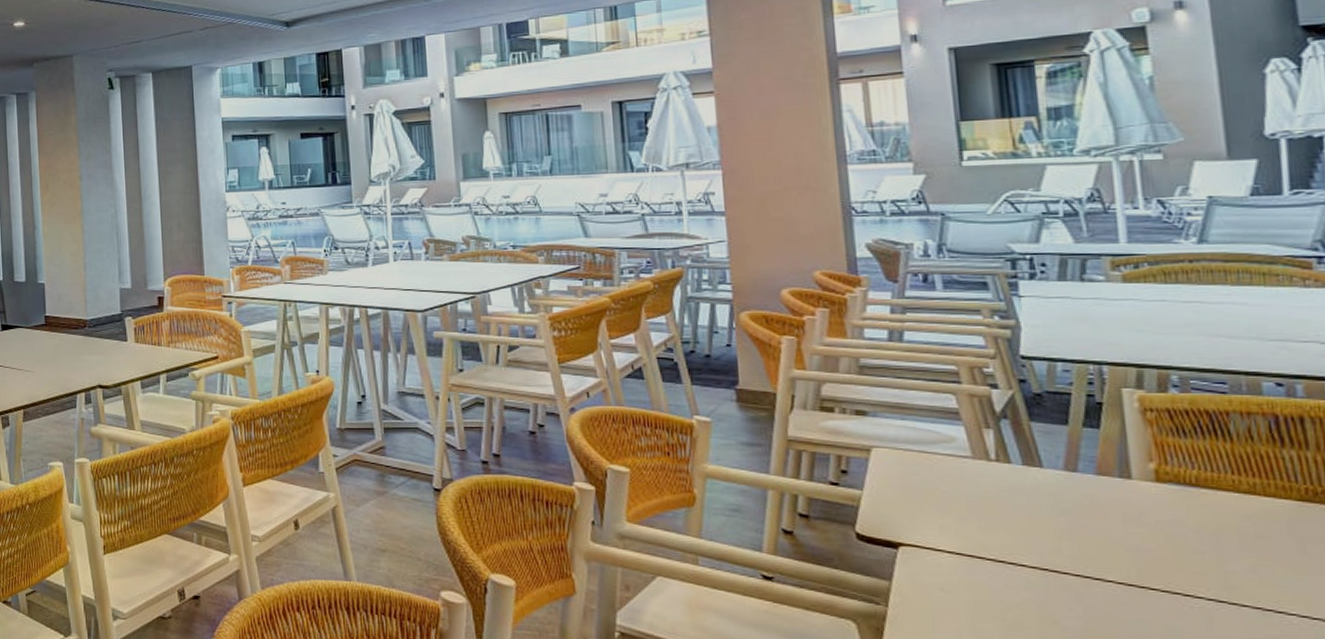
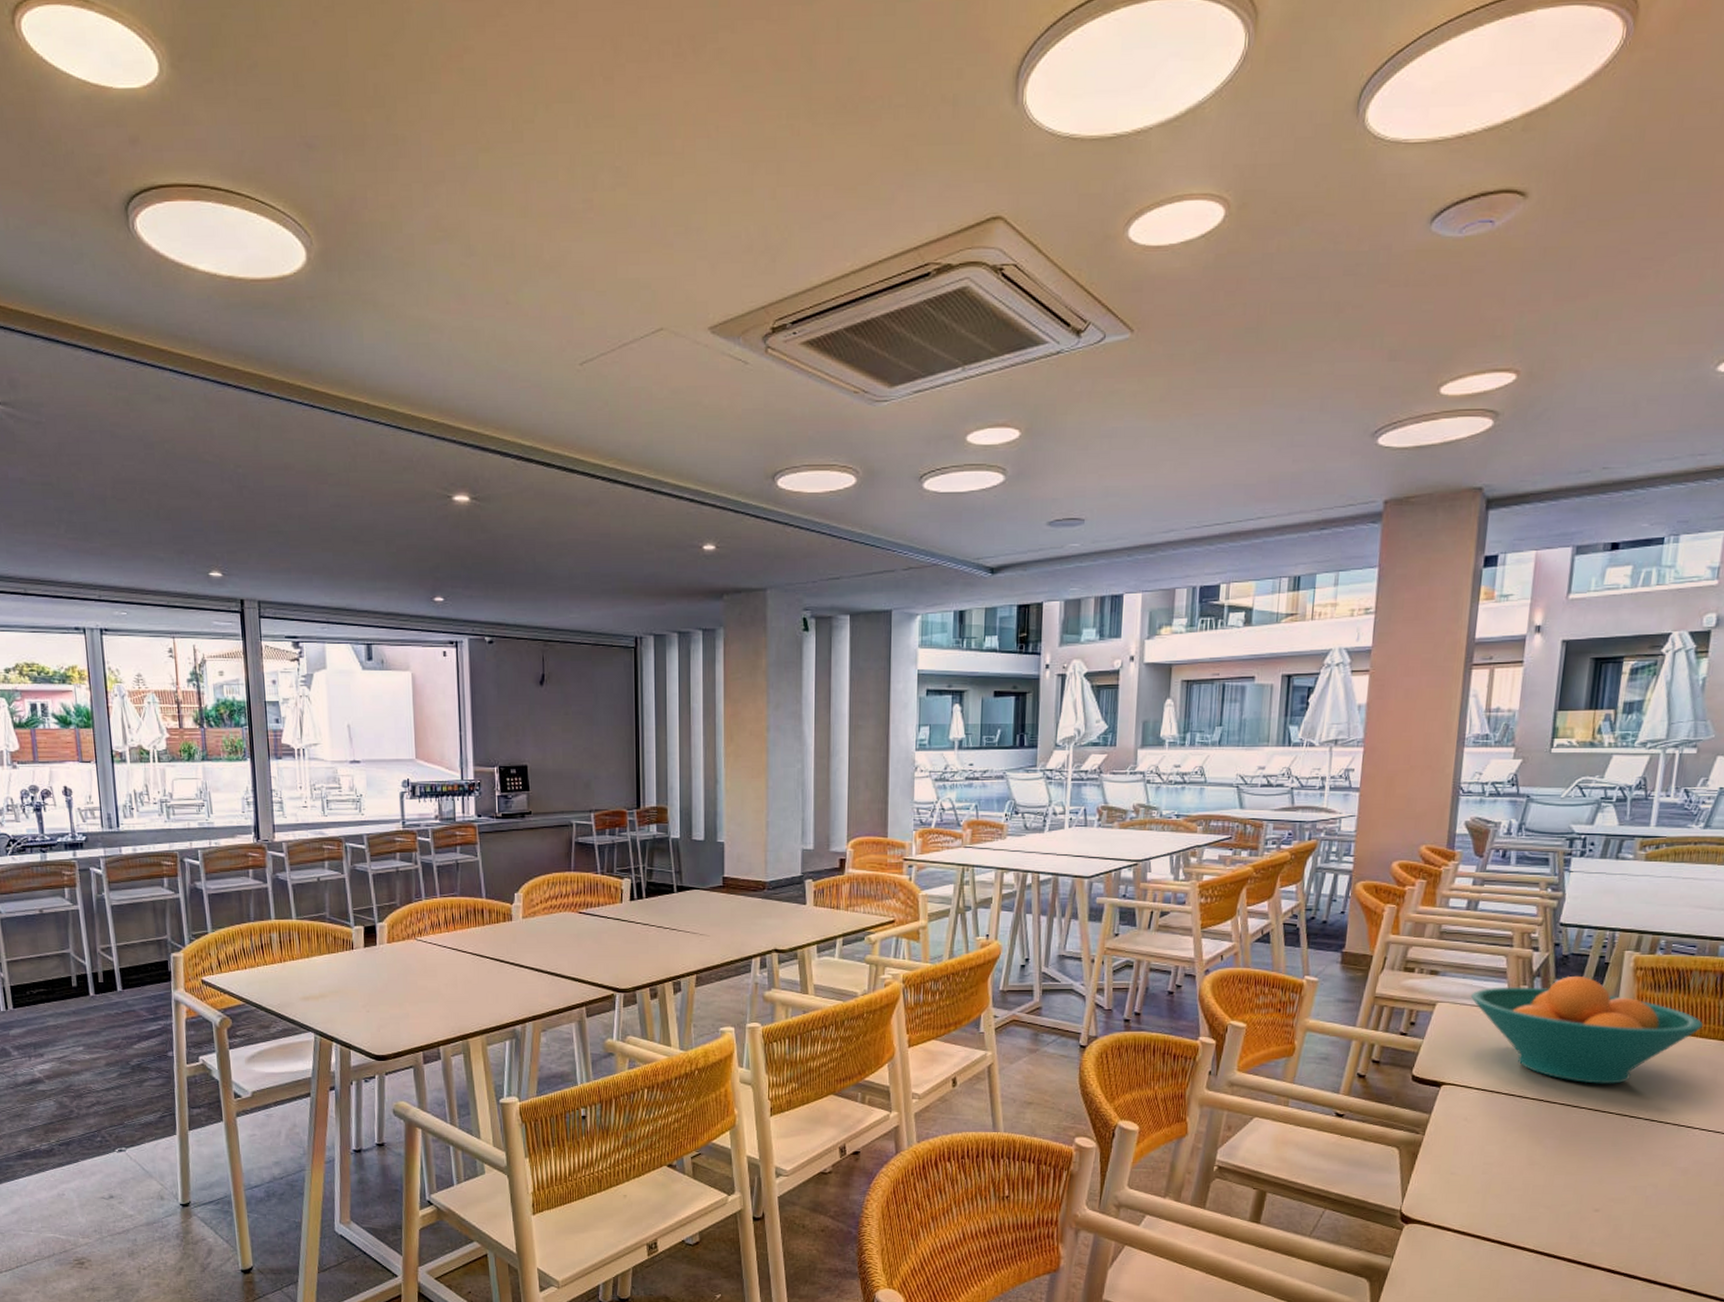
fruit bowl: none [917,417,1266,553] -> present [1471,975,1704,1084]

